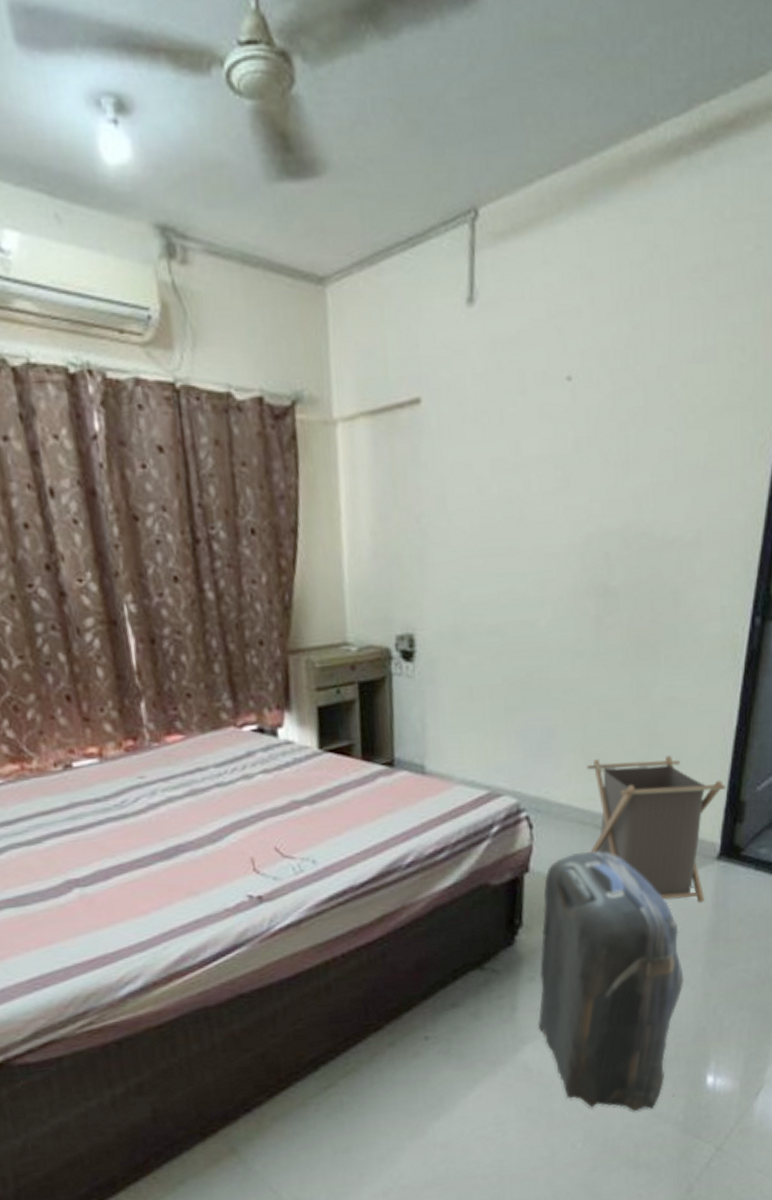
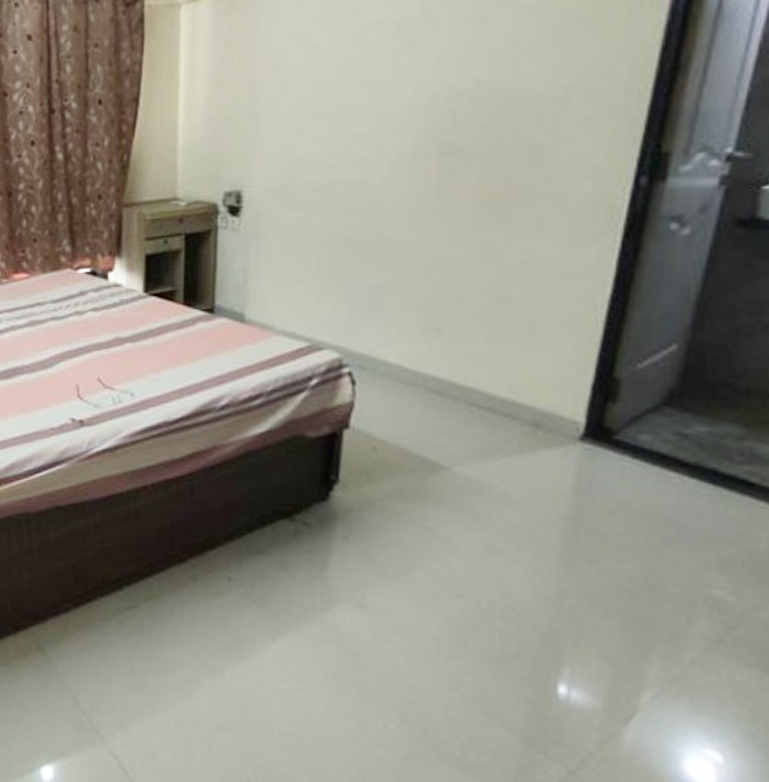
suitcase: present [537,851,684,1111] -> none [350,414,532,706]
laundry basket: present [587,756,727,903] -> none [420,320,595,486]

